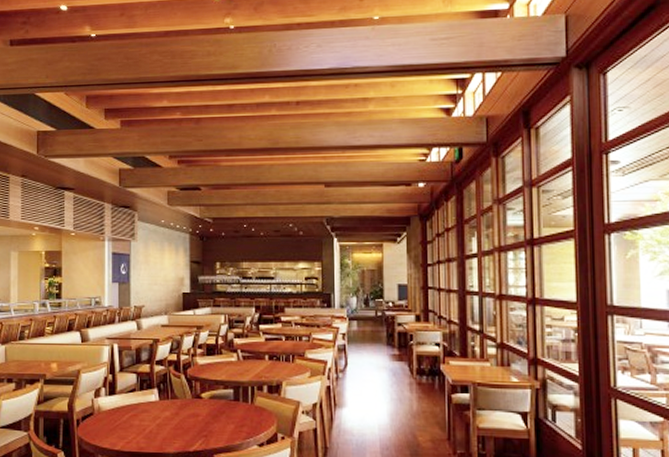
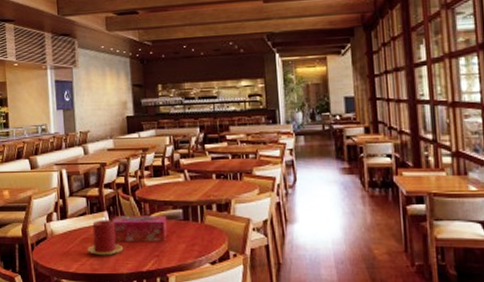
candle: none [133,397,171,435] -> present [86,220,123,256]
tissue box: none [161,394,218,421] -> present [111,215,168,241]

